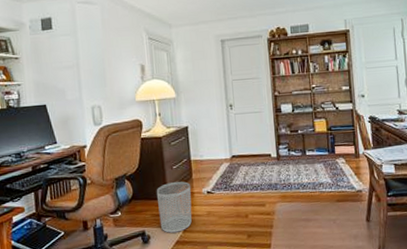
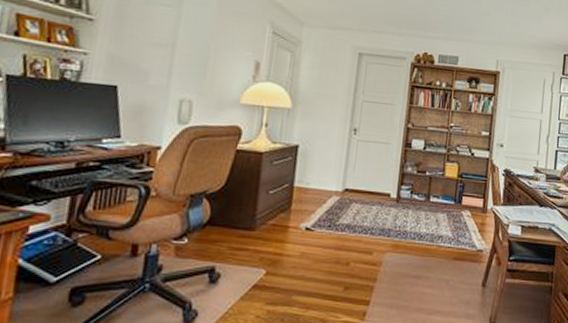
waste bin: present [156,181,192,233] -> none [237,209,288,274]

